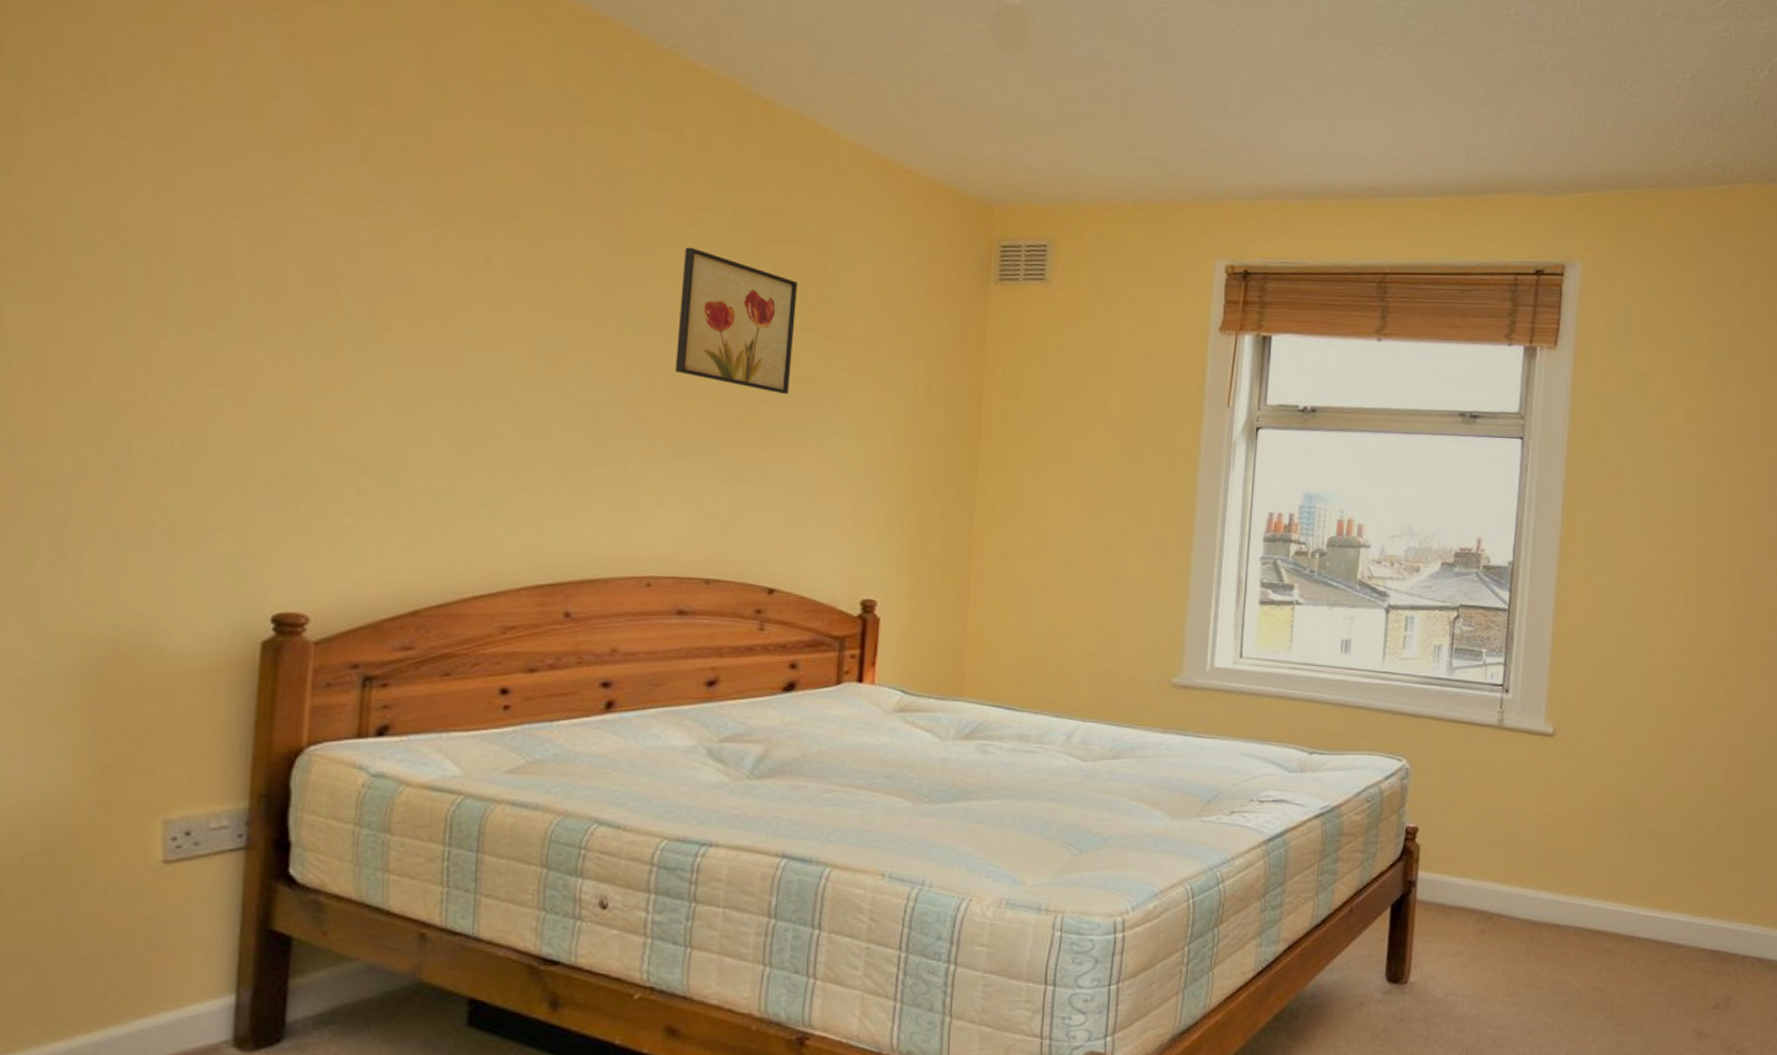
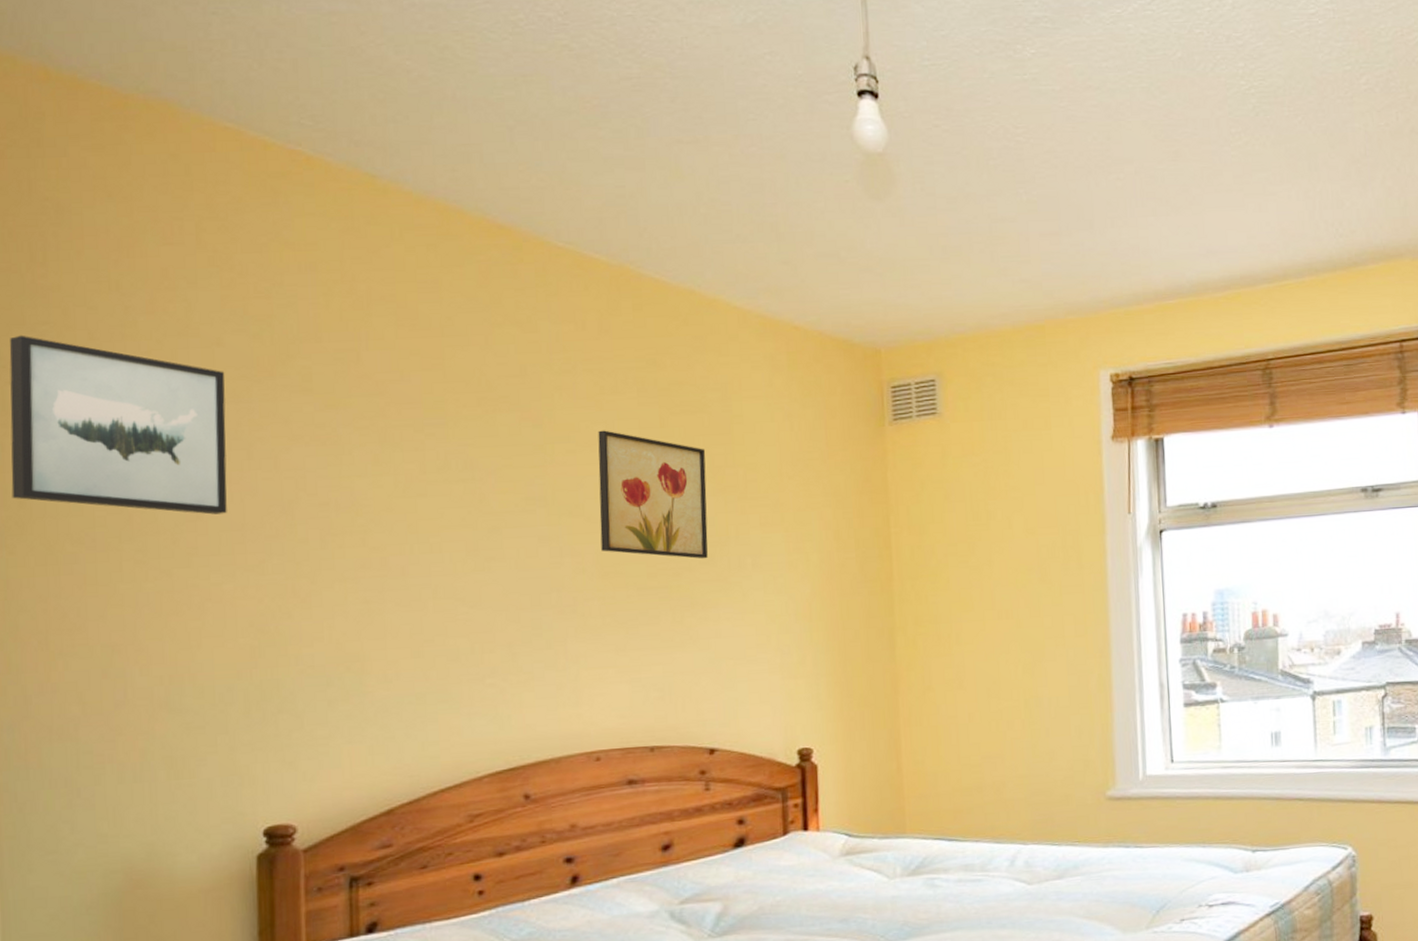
wall art: none [16,51,277,278] -> present [9,335,227,515]

